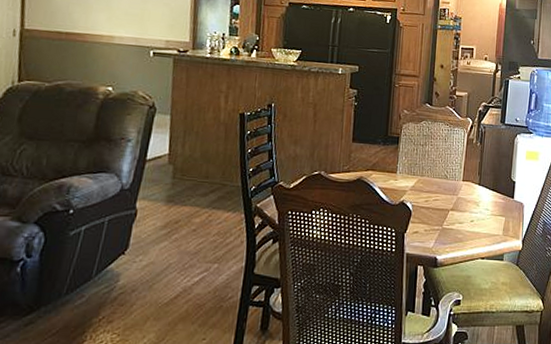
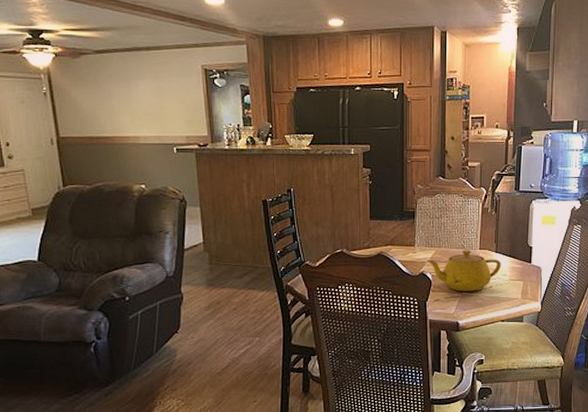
teapot: none [408,180,484,225] -> present [427,250,501,292]

